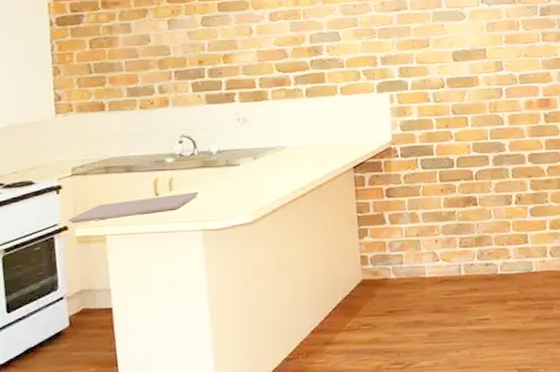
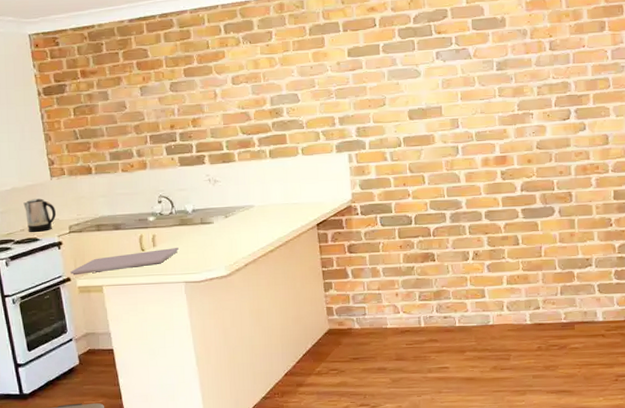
kettle: none [19,137,58,175] -> present [23,198,56,232]

